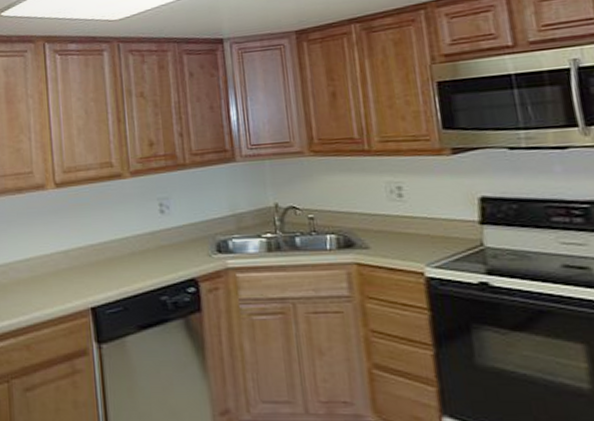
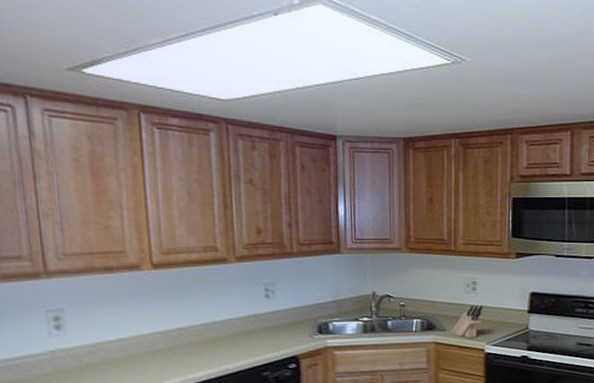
knife block: none [376,215,416,258] -> present [451,305,483,338]

